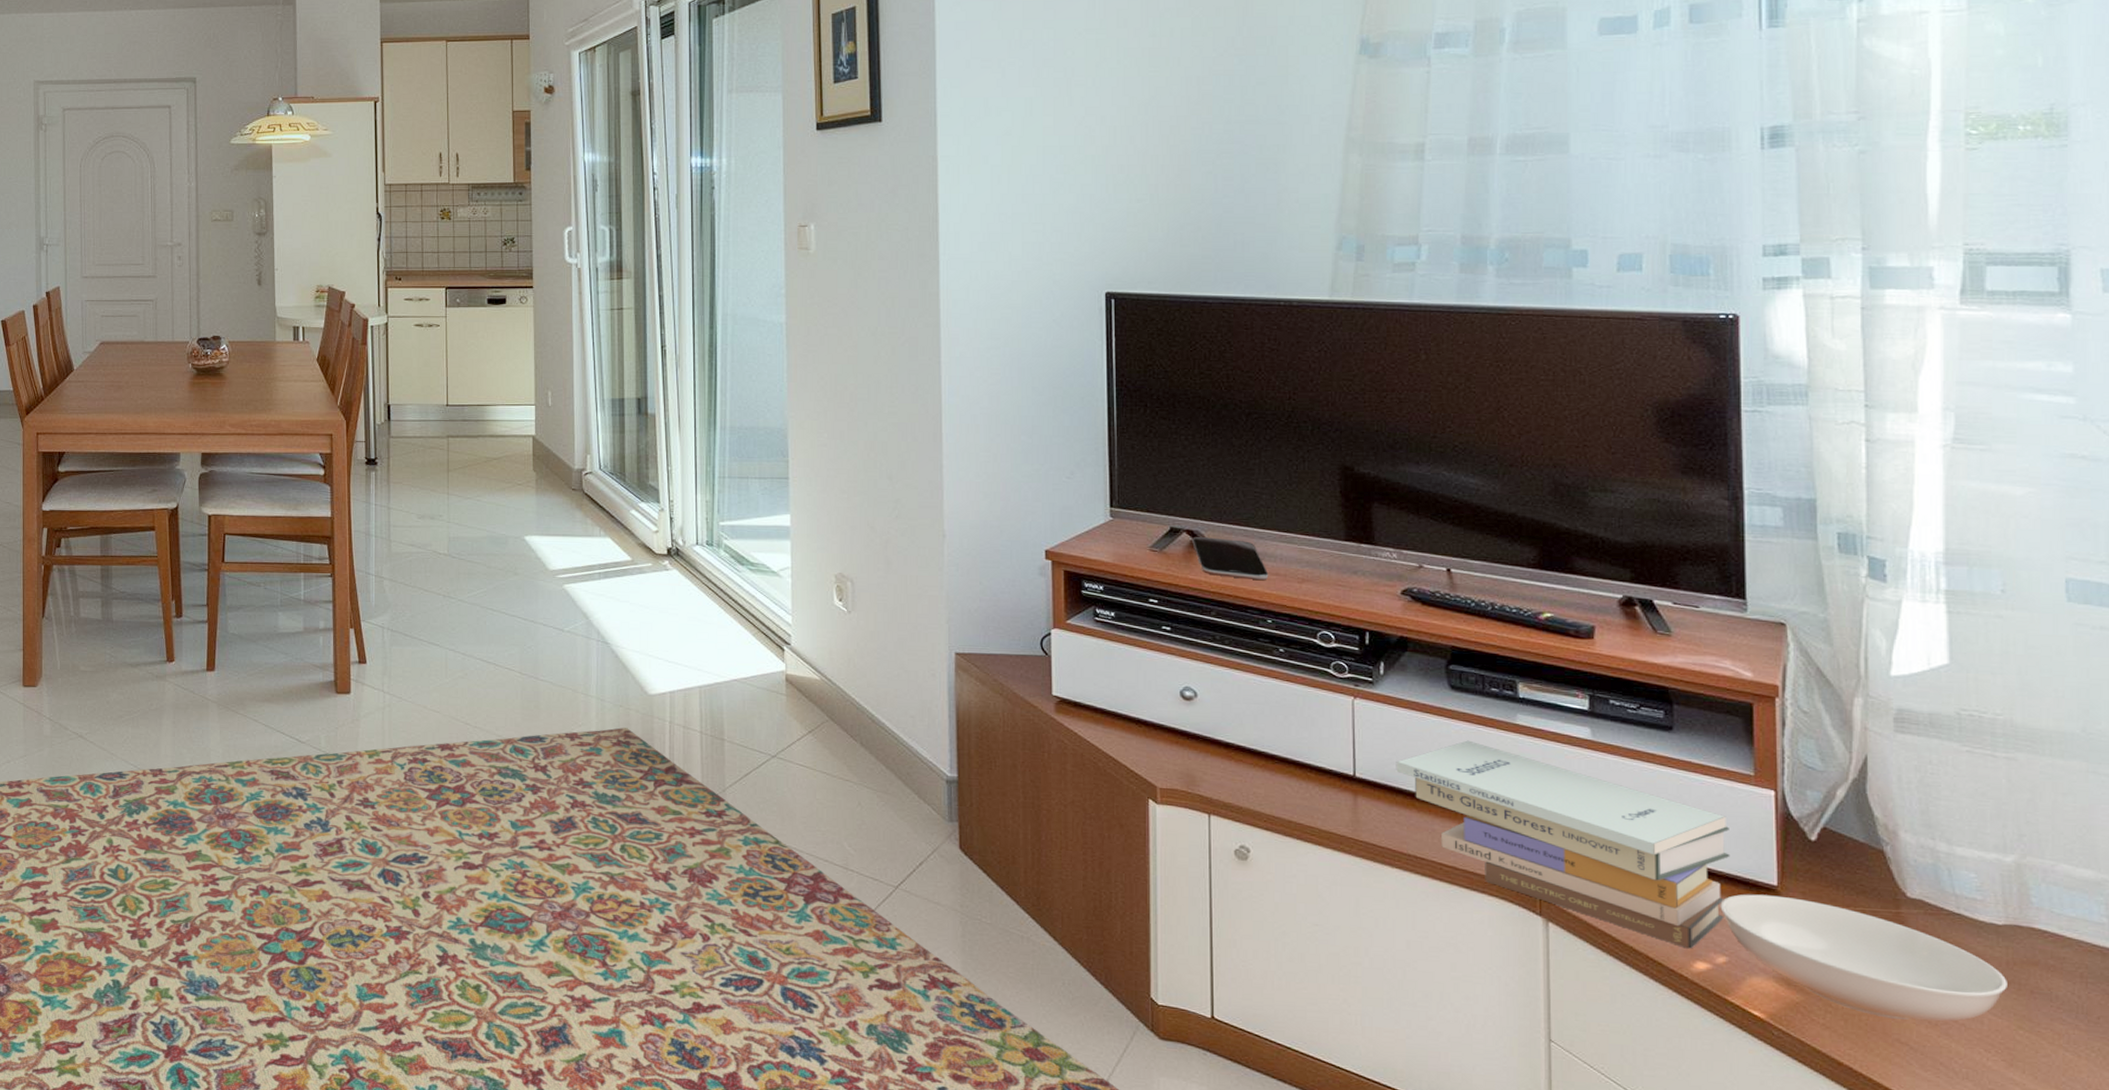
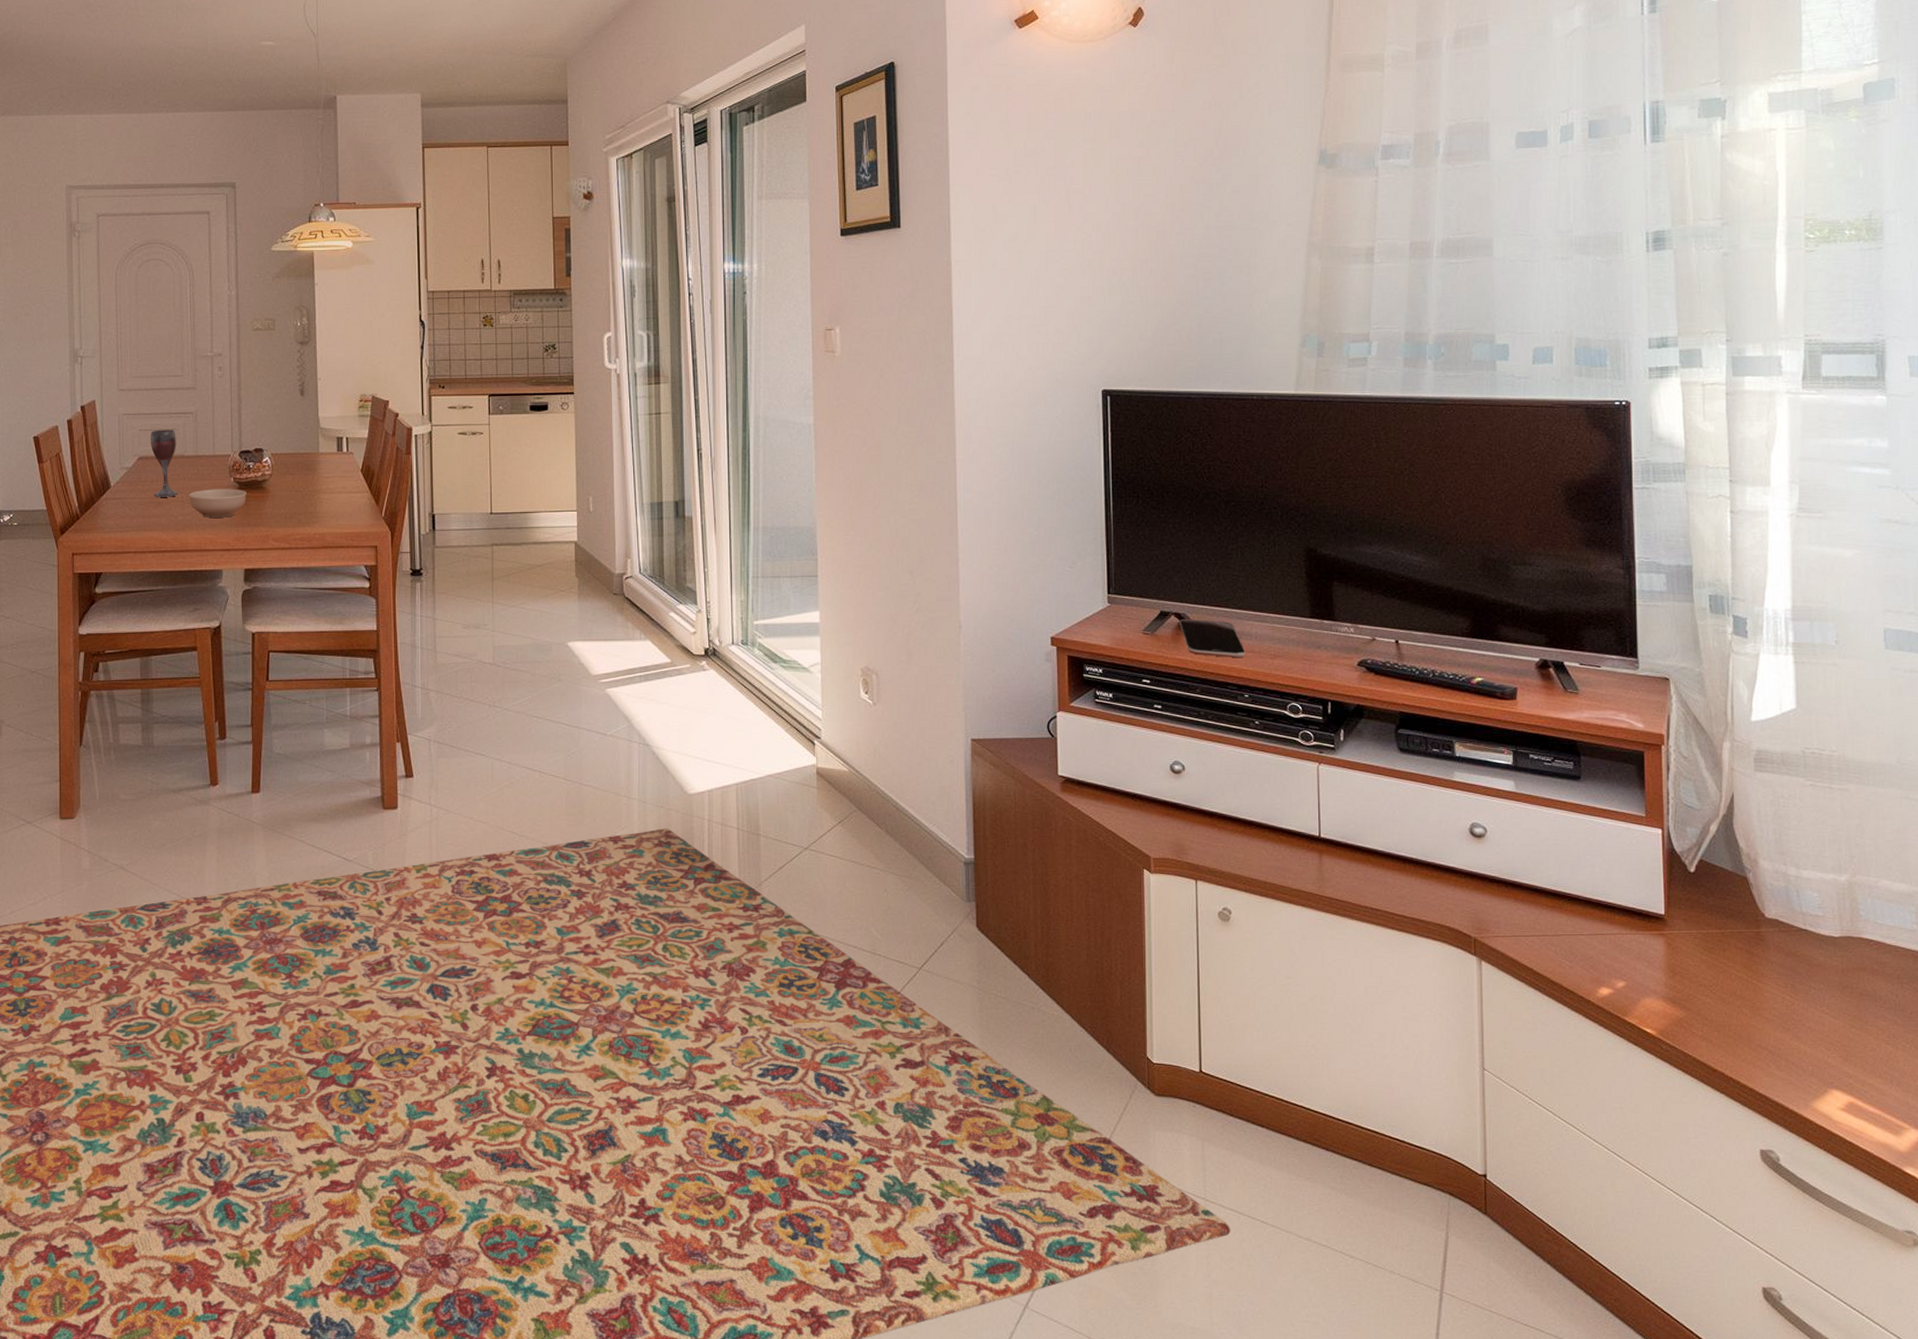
cup: none [111,316,139,381] -> present [150,429,179,497]
bowl: none [148,374,204,402] -> present [188,489,247,518]
books: present [1396,740,1730,949] -> none [1354,798,1627,977]
bowl: present [1720,894,2007,1022] -> none [1619,923,1843,1027]

